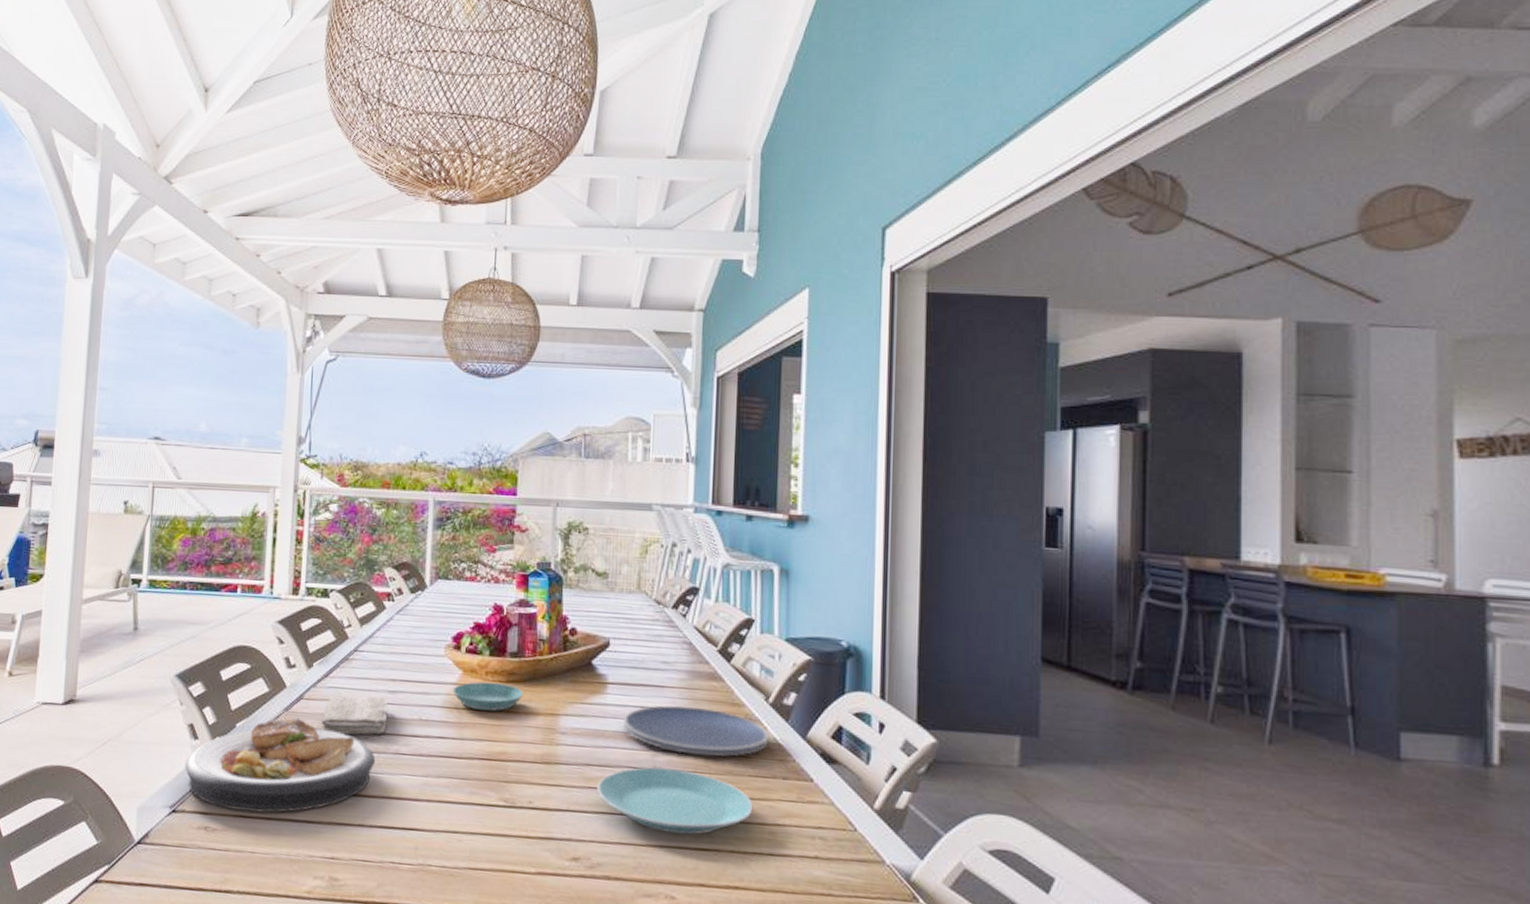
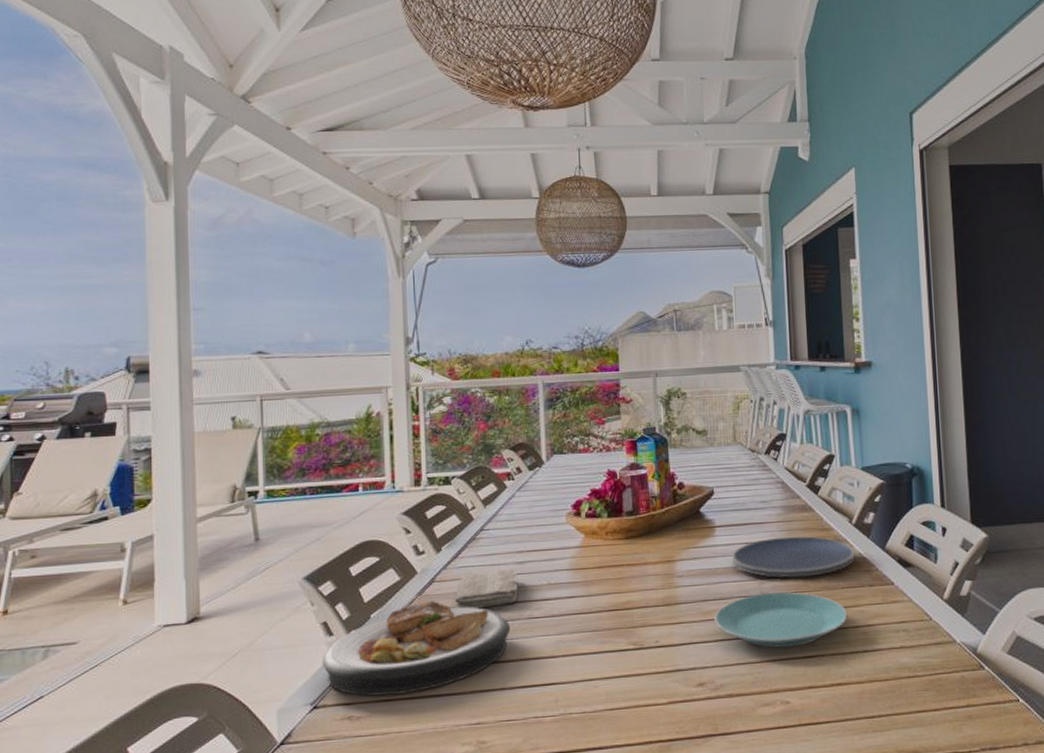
saucer: present [452,681,523,712] -> none [576,540,641,567]

